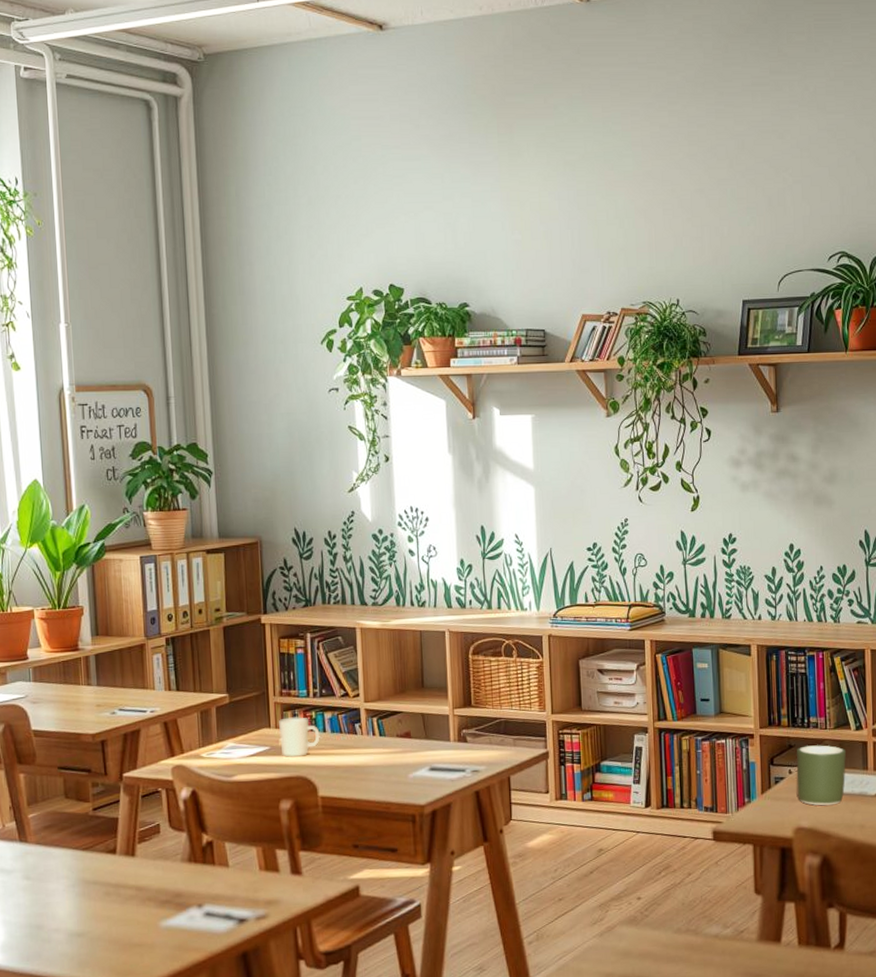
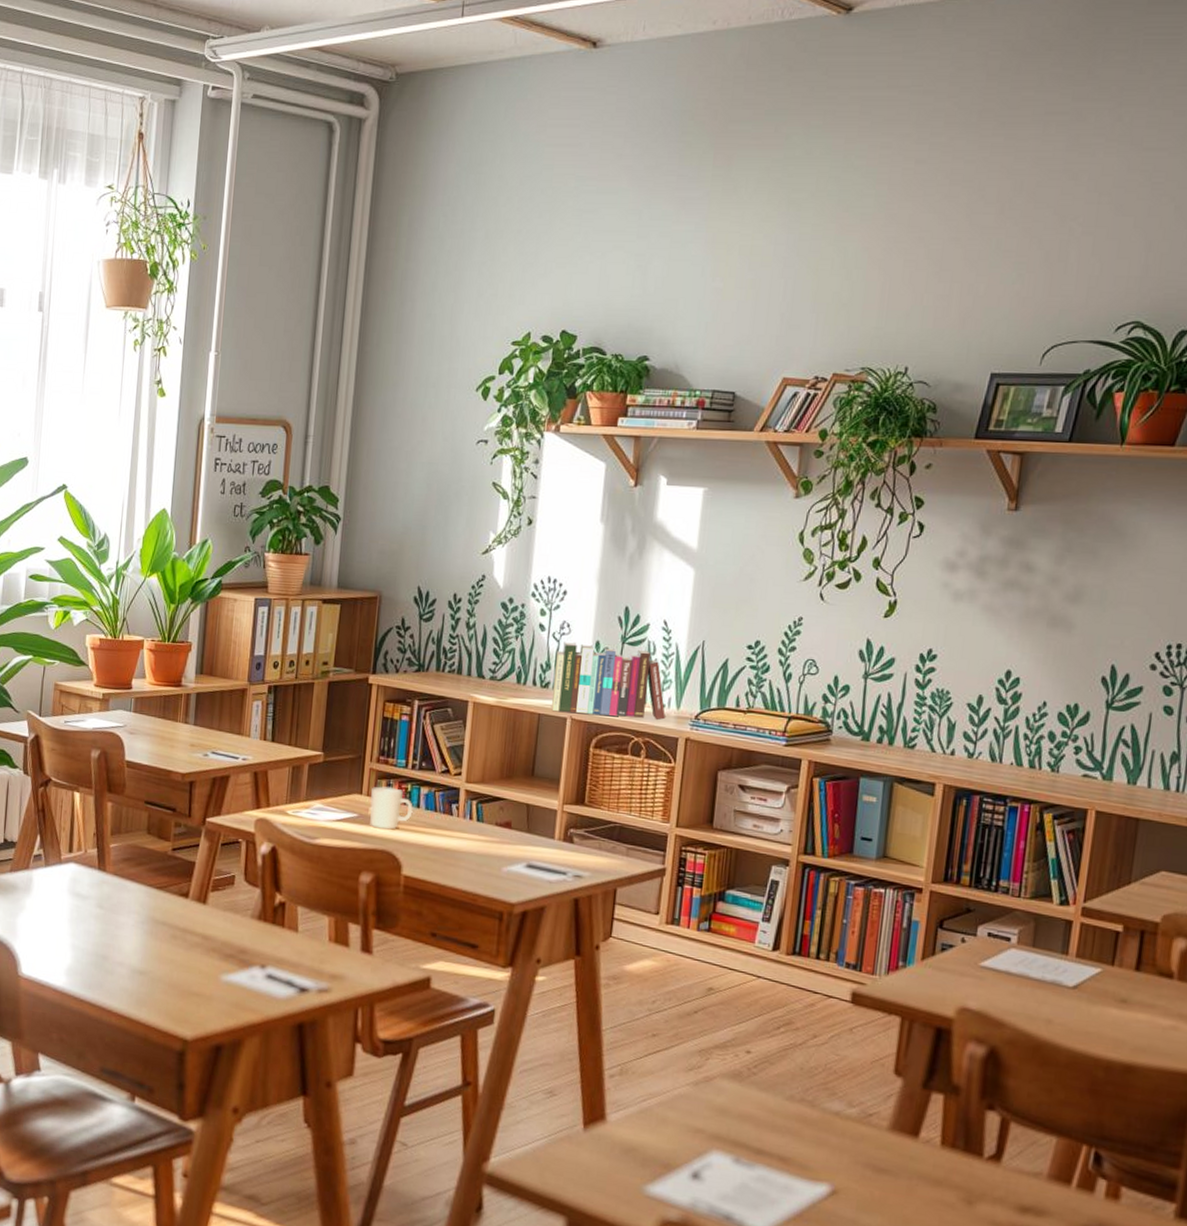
books: none [428,562,528,627] -> present [551,641,666,721]
mug: present [796,745,846,806] -> none [968,912,1042,990]

